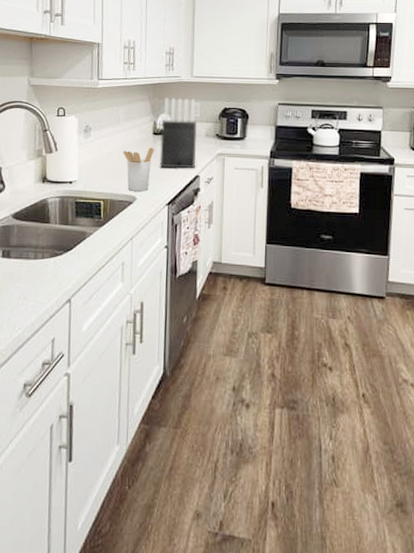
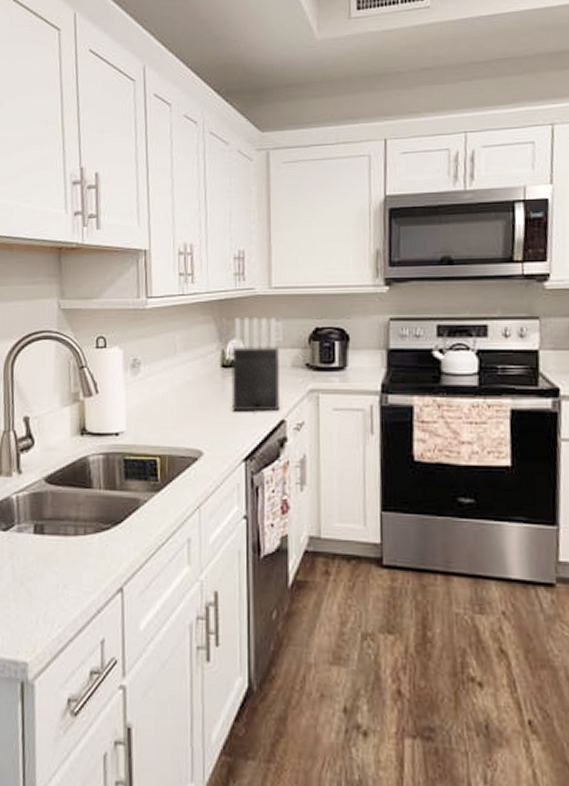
utensil holder: present [122,147,154,192] -> none [182,385,224,444]

